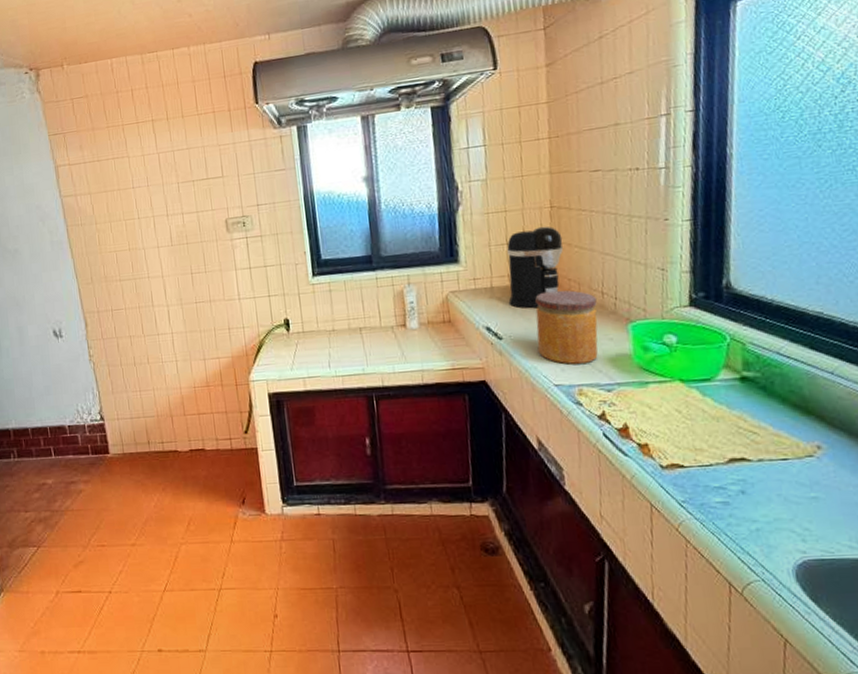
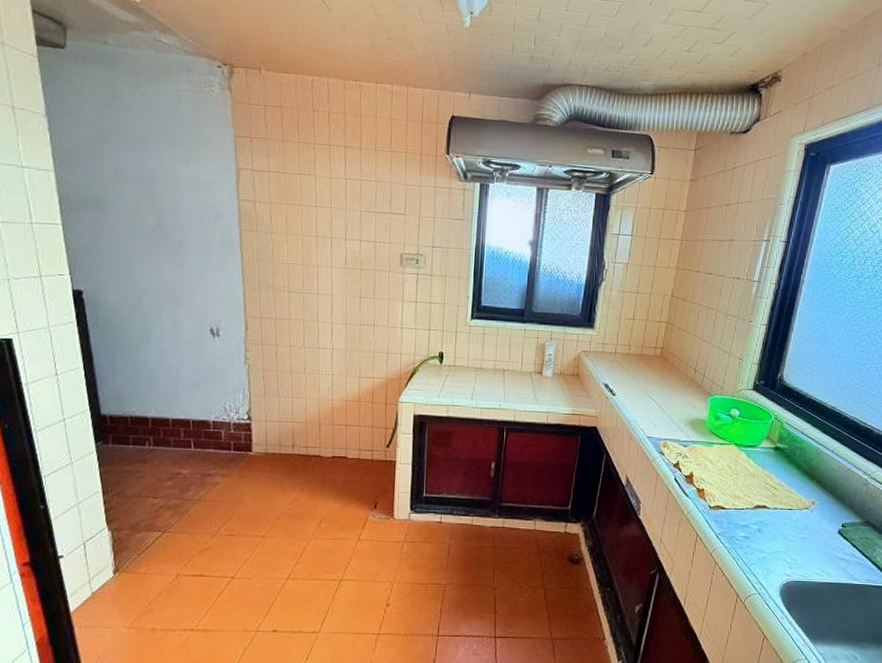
coffee maker: present [507,226,564,309] -> none [625,310,675,375]
jar: present [535,290,598,365] -> none [640,362,690,423]

